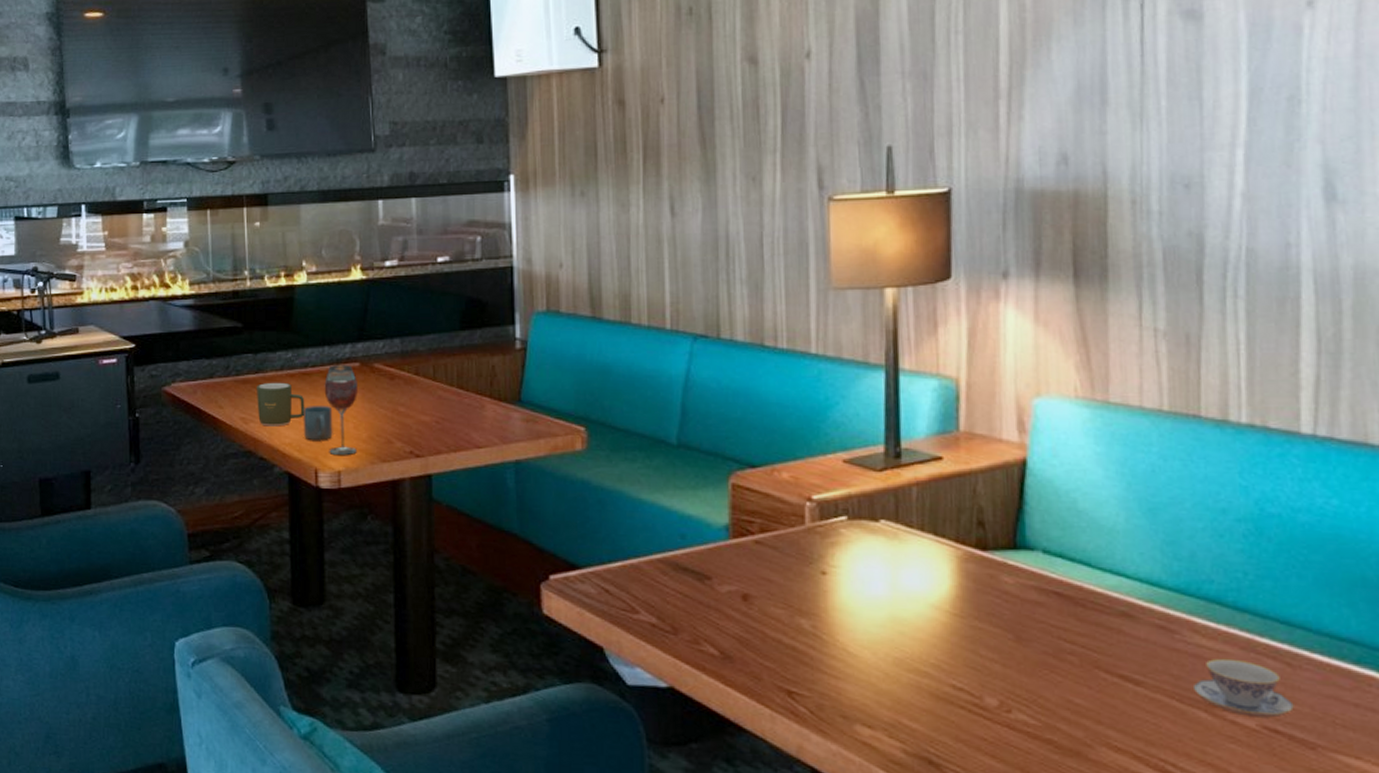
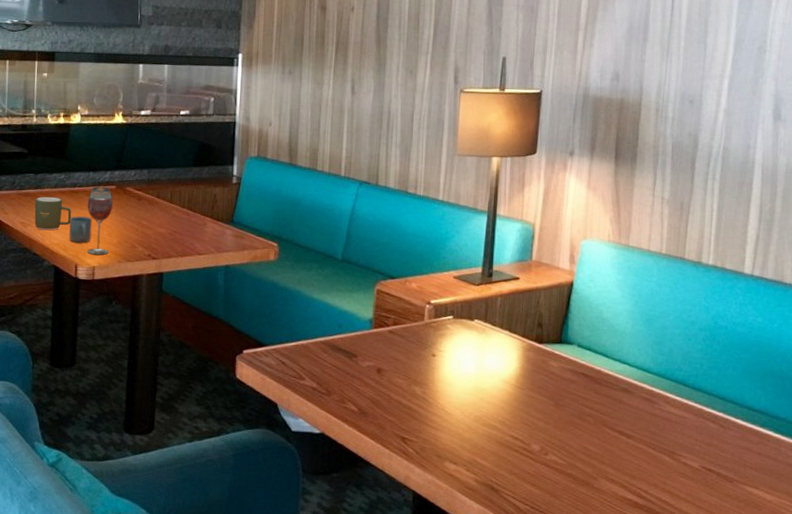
teacup: present [1192,658,1294,718] -> none [662,421,722,461]

